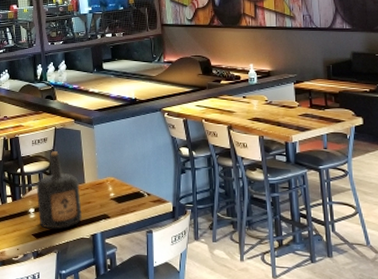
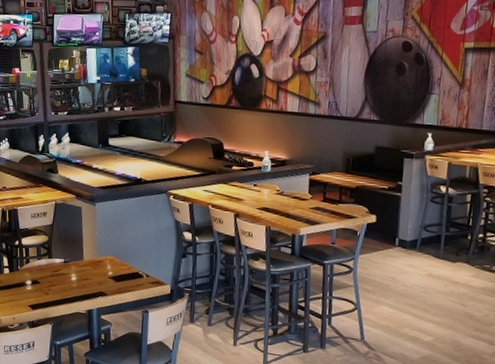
bottle: present [36,151,82,229] -> none [34,226,79,303]

